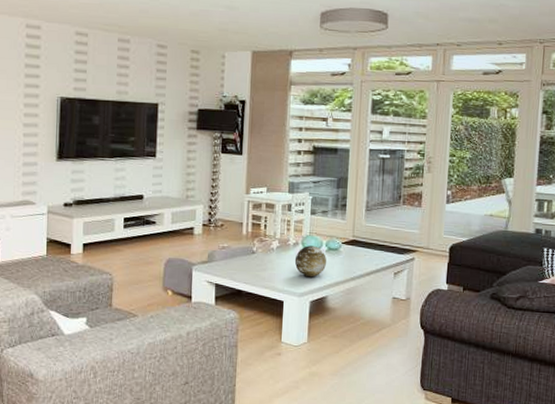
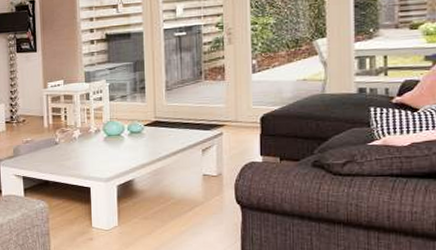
decorative orb: present [294,245,326,278] -> none [97,131,130,162]

